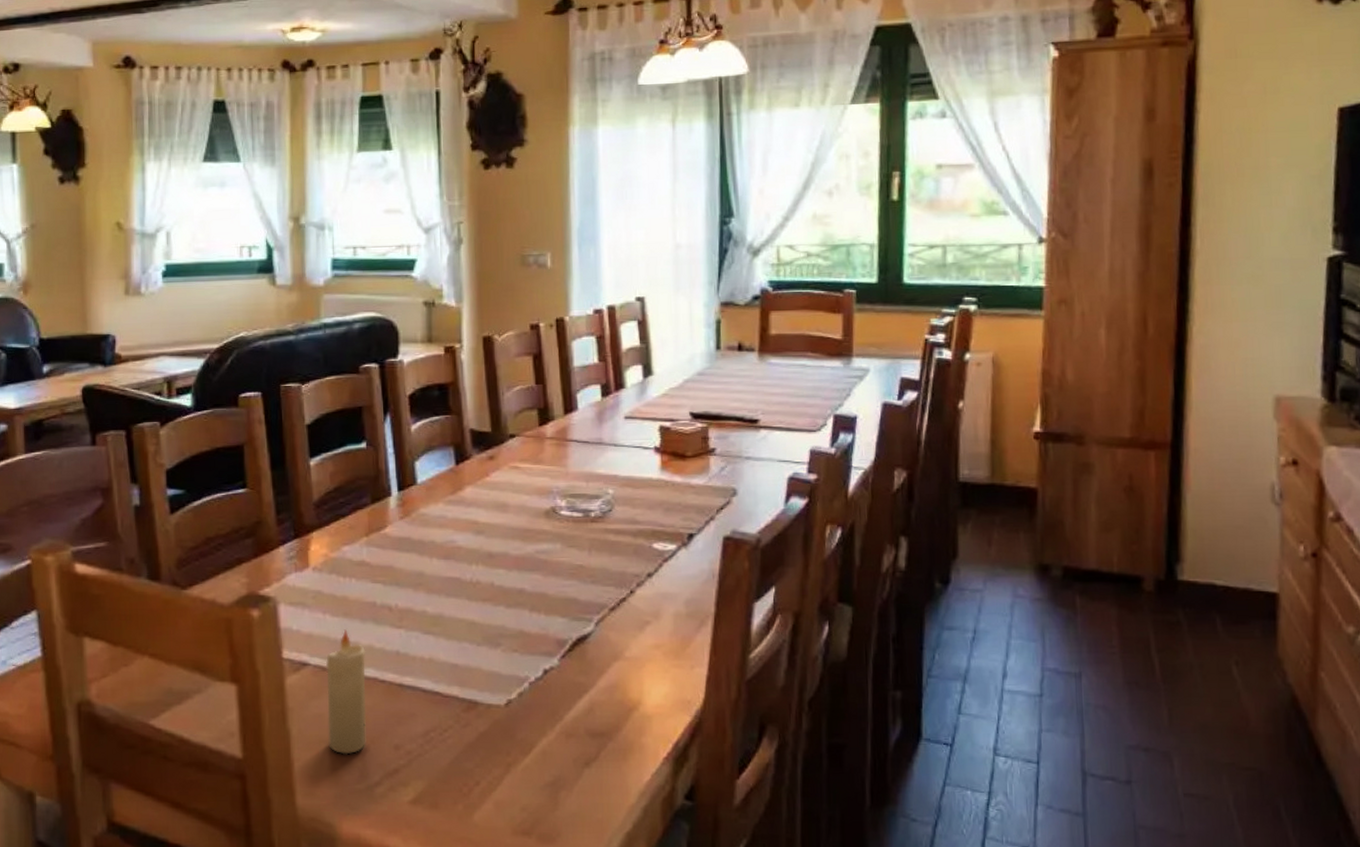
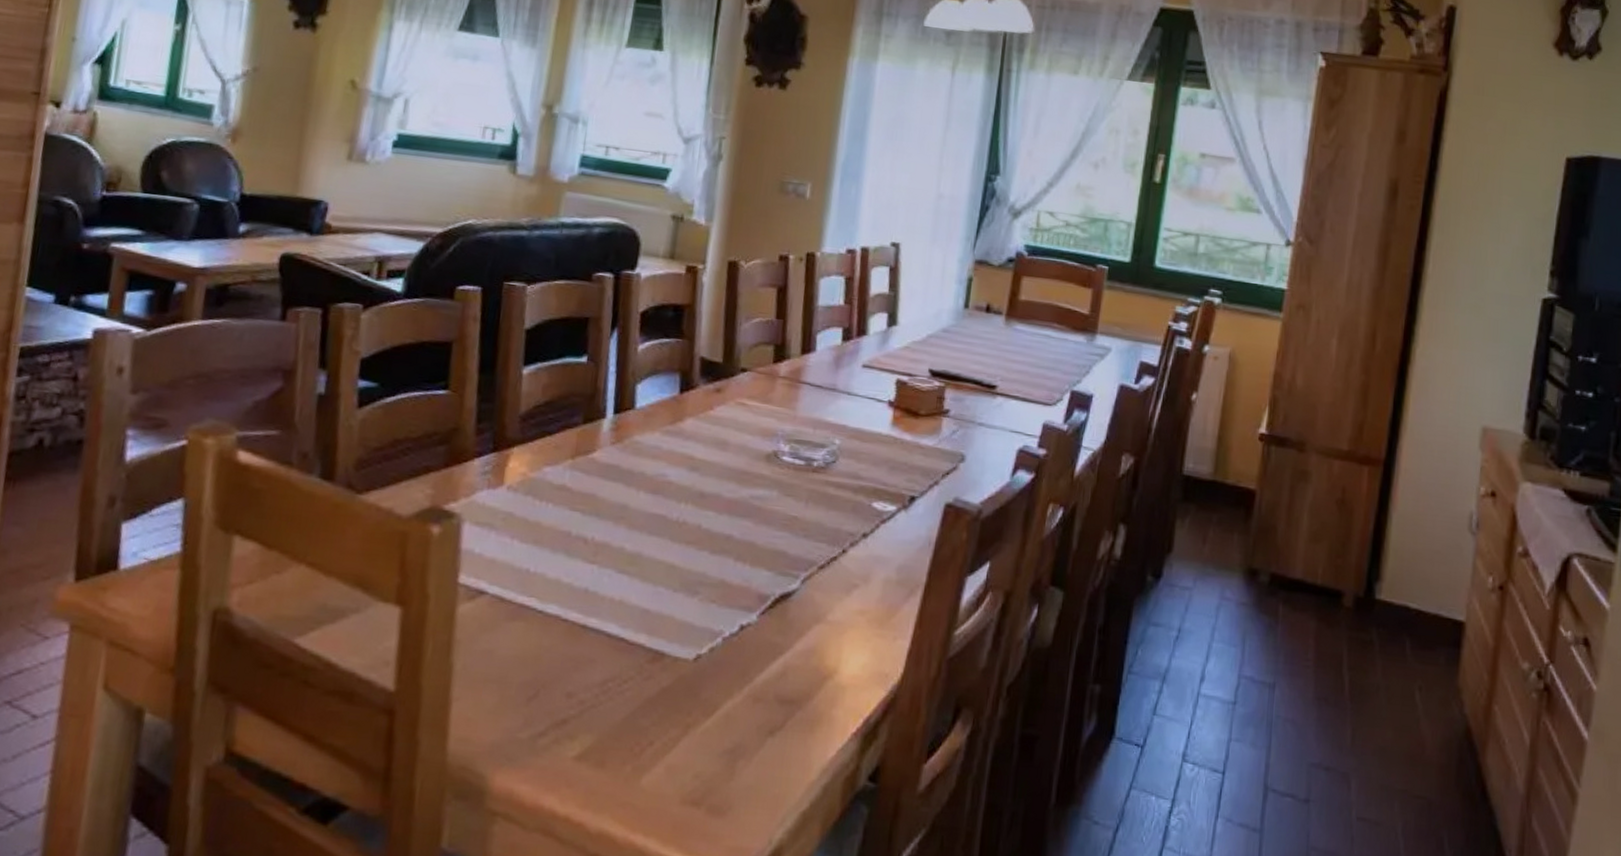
candle: present [325,629,367,755] -> none [494,558,552,698]

